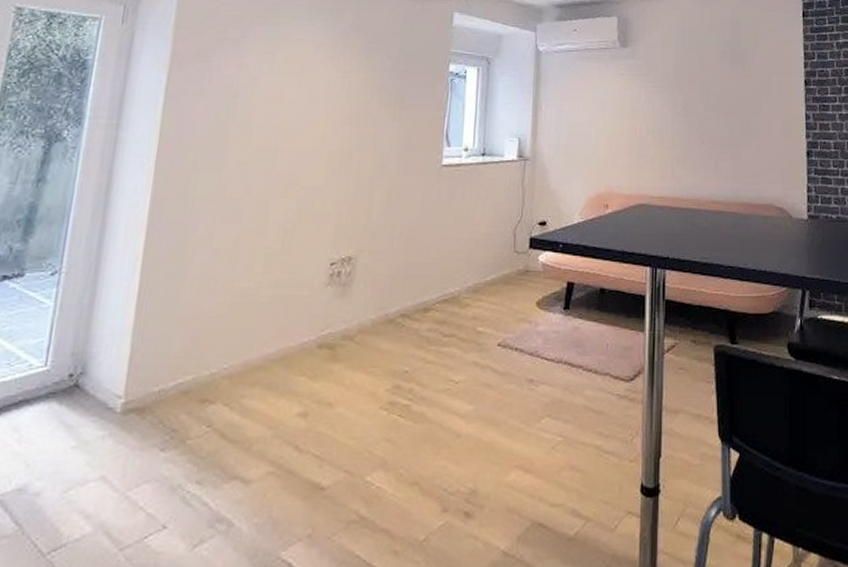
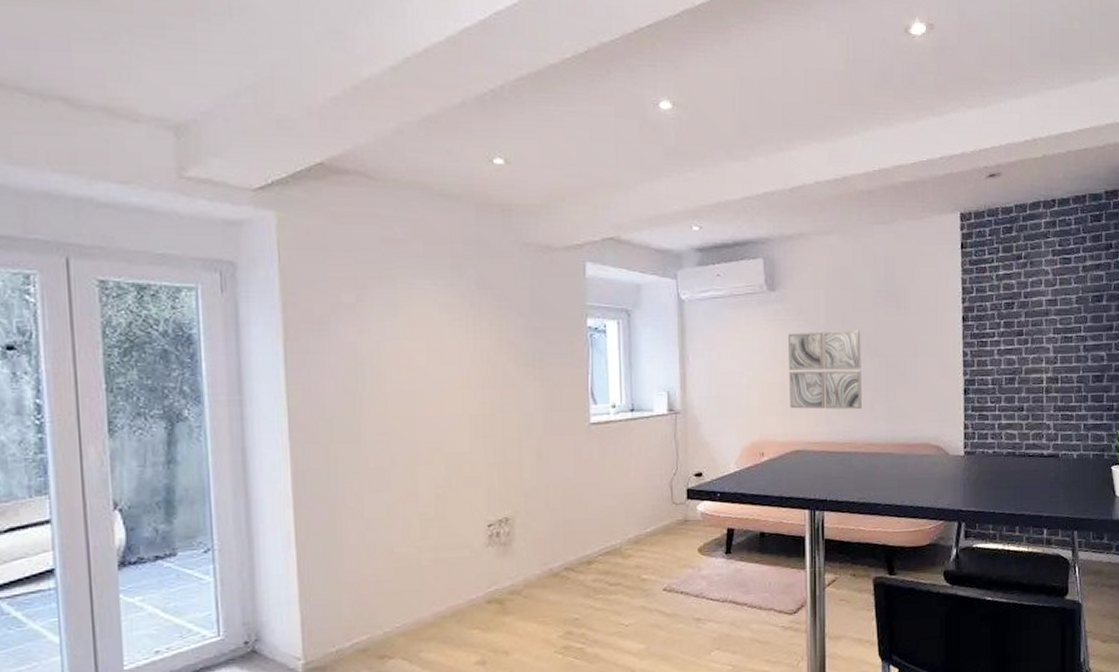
wall art: none [636,87,707,167] -> present [787,330,862,410]

